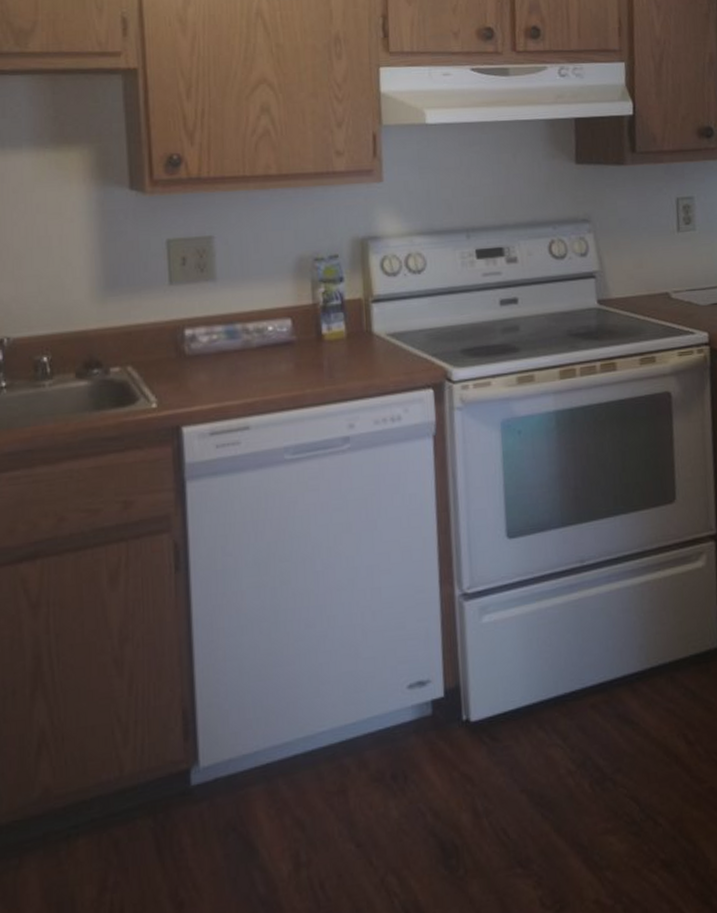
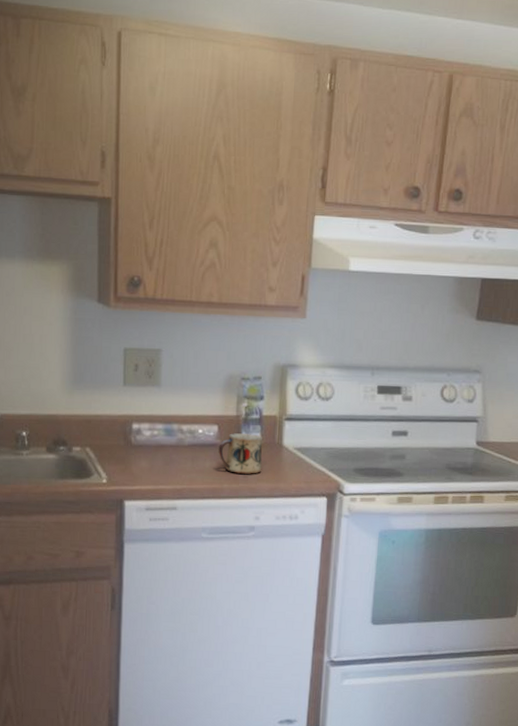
mug: none [295,324,351,374] -> present [218,433,263,474]

